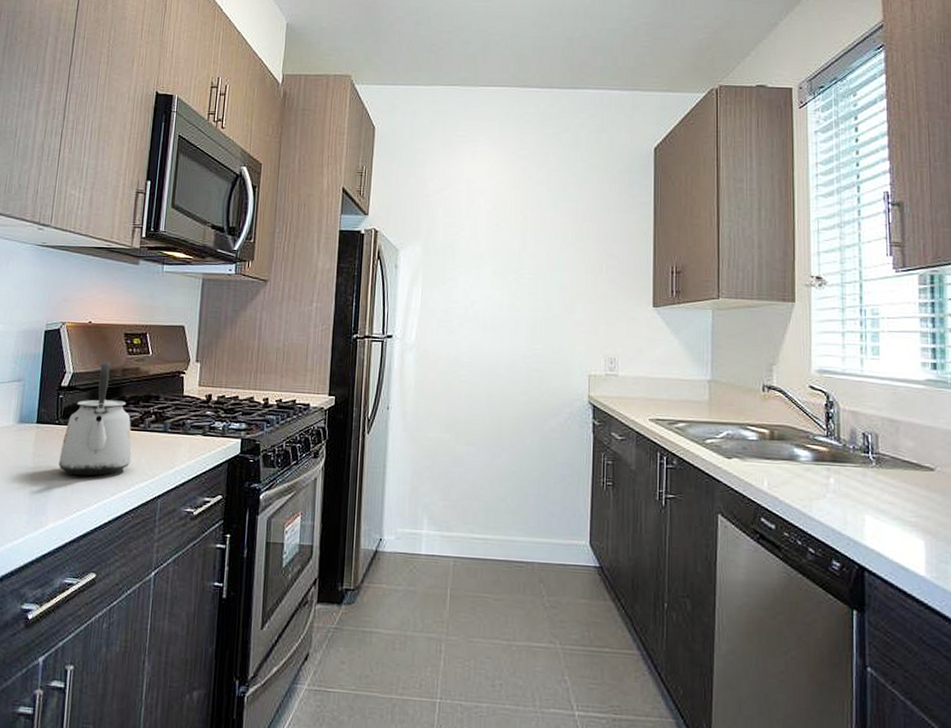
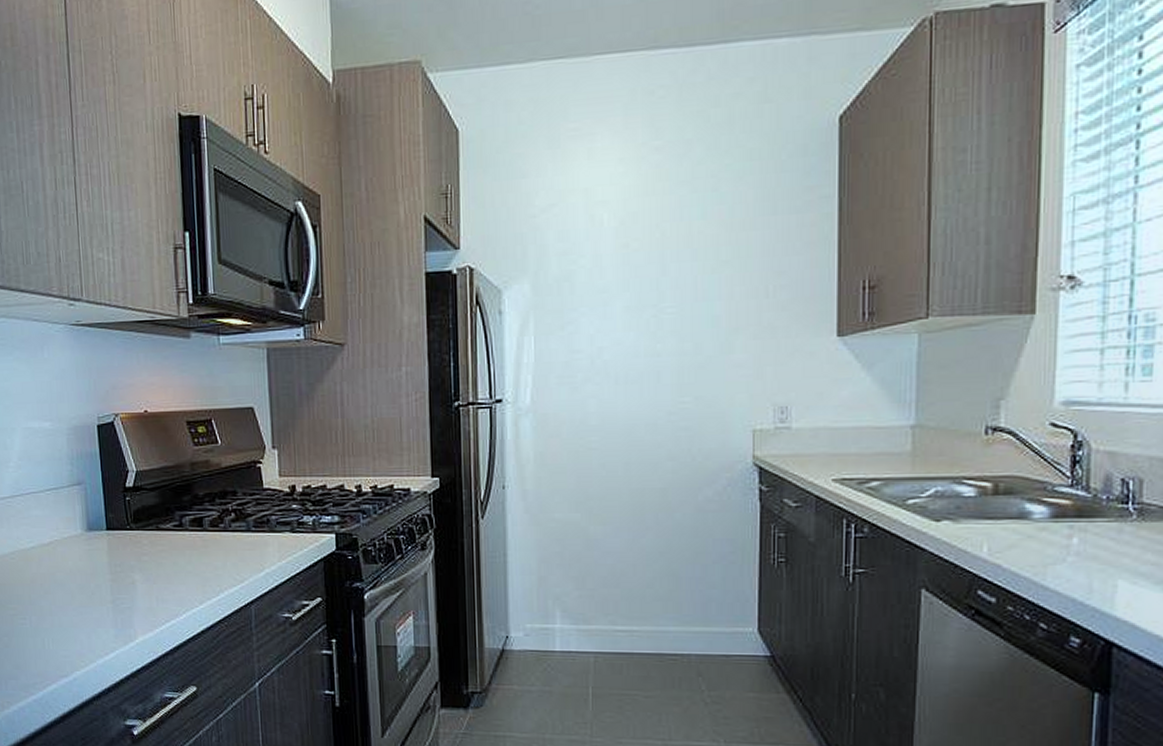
kettle: present [58,361,132,476] -> none [137,455,215,583]

